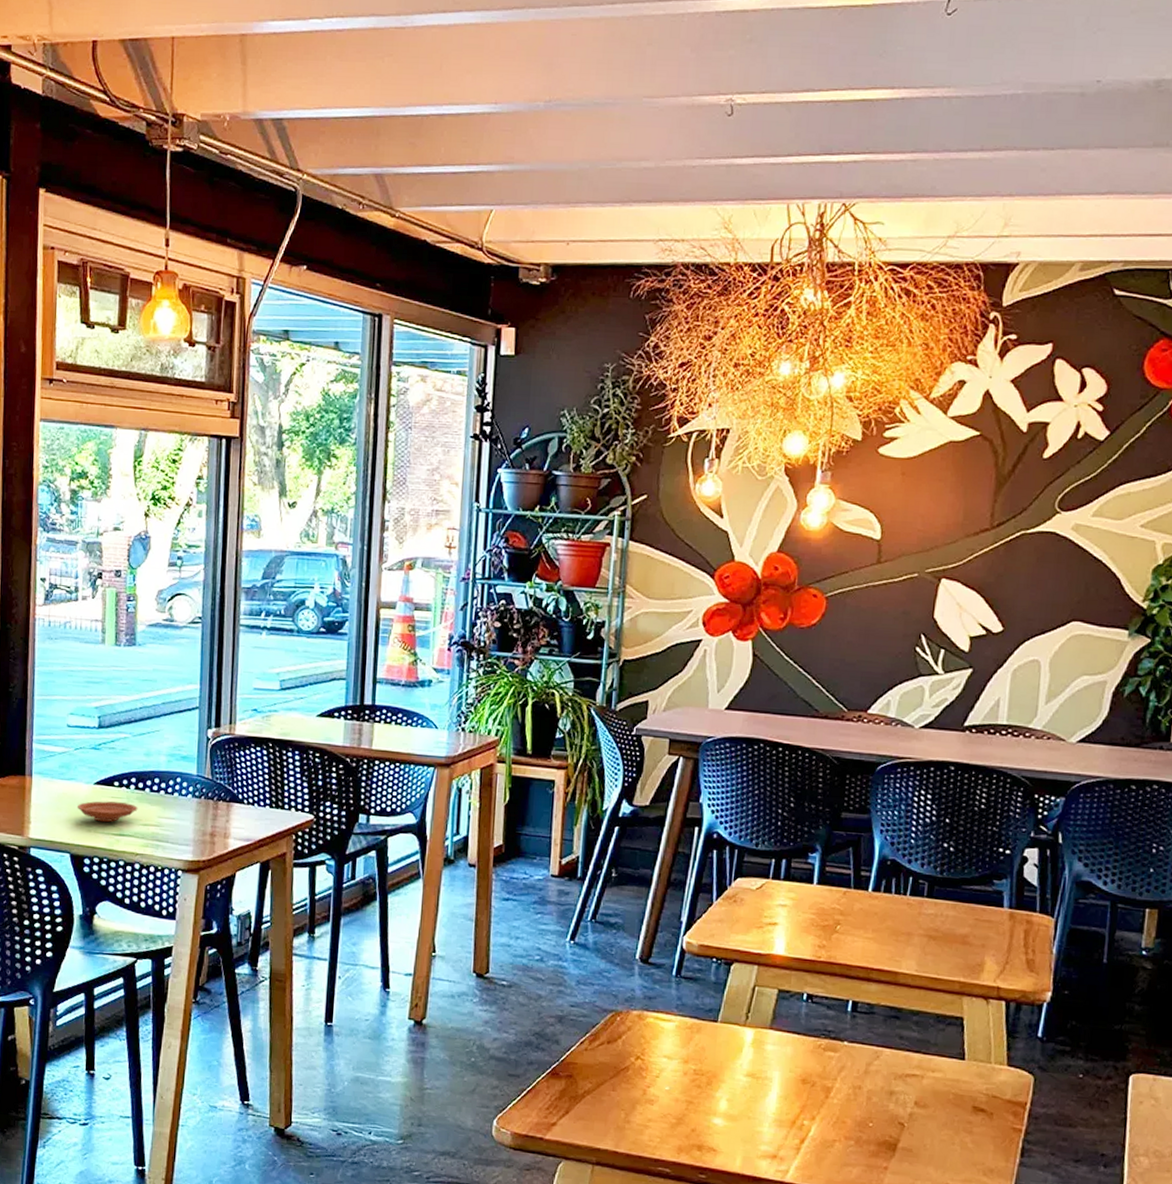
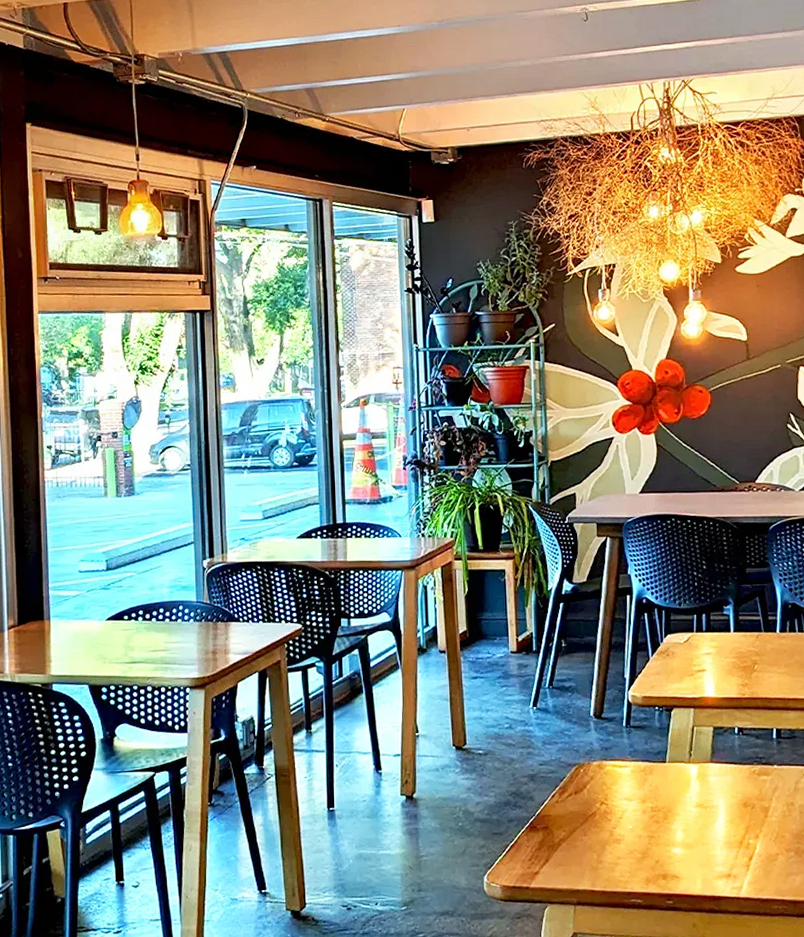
plate: present [76,801,138,823] -> none [92,633,147,653]

